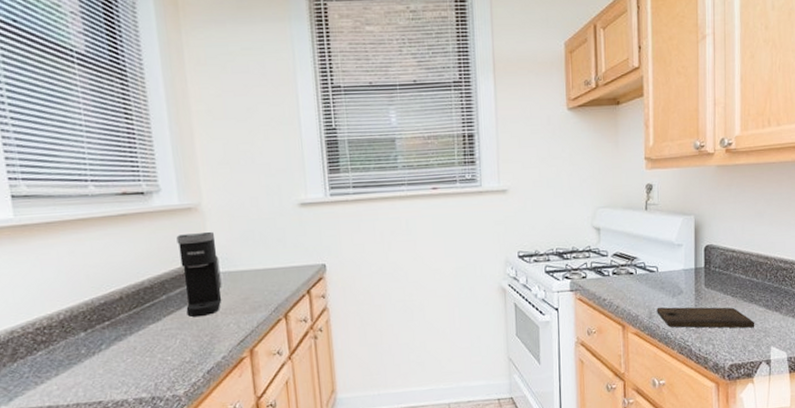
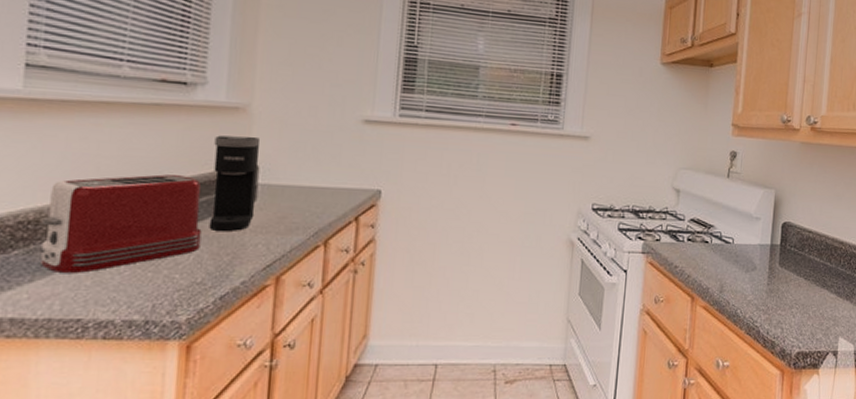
toaster: none [53,273,183,366] -> present [39,174,202,273]
cutting board: present [657,307,755,328] -> none [728,281,825,315]

